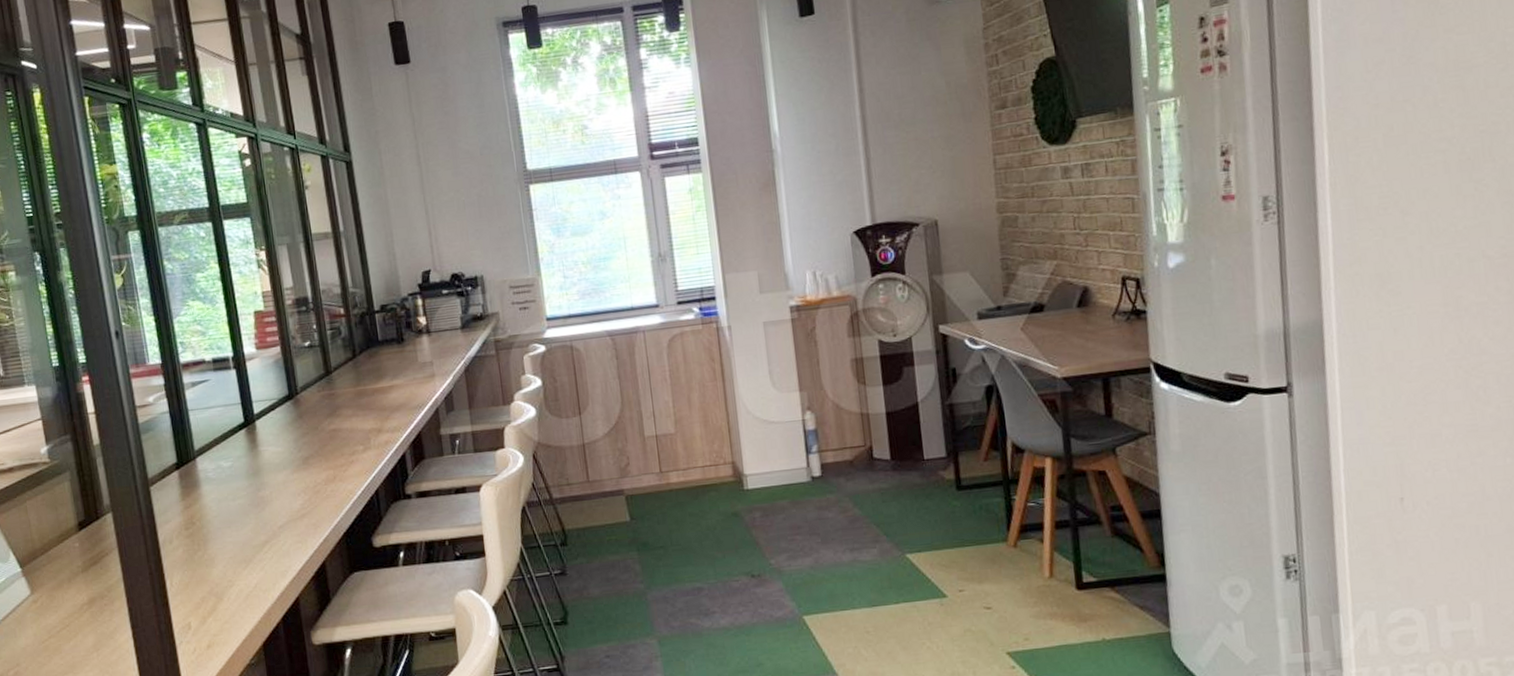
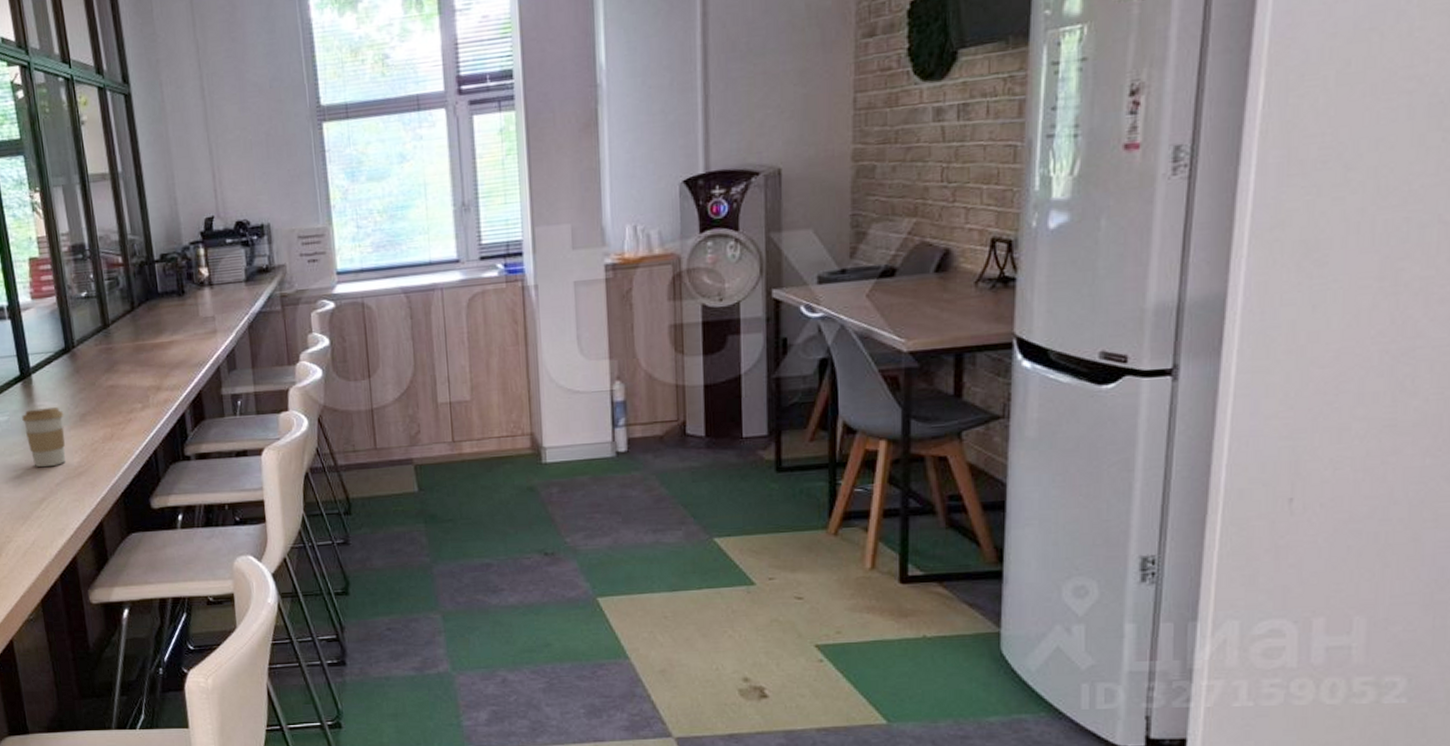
coffee cup: none [245,452,289,511] -> present [22,407,66,468]

